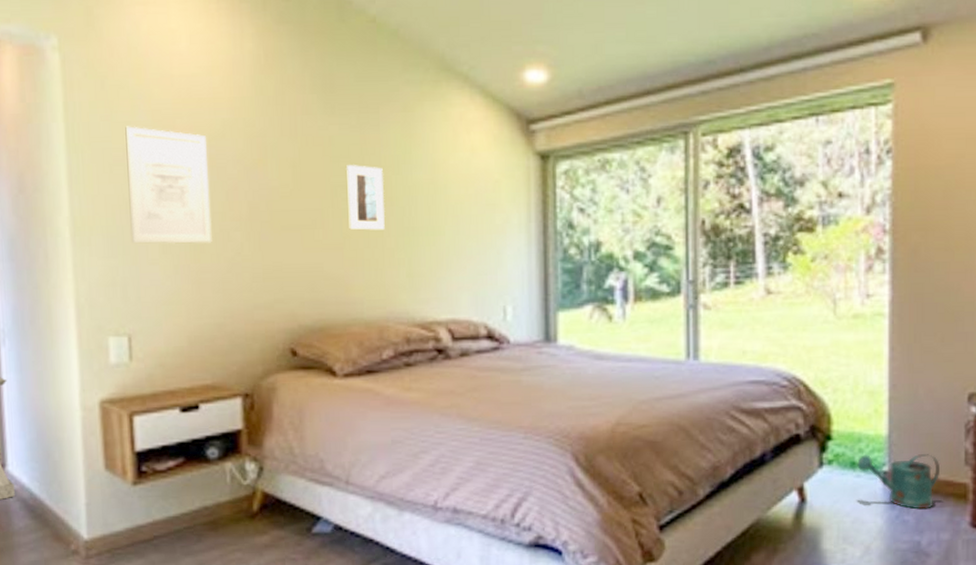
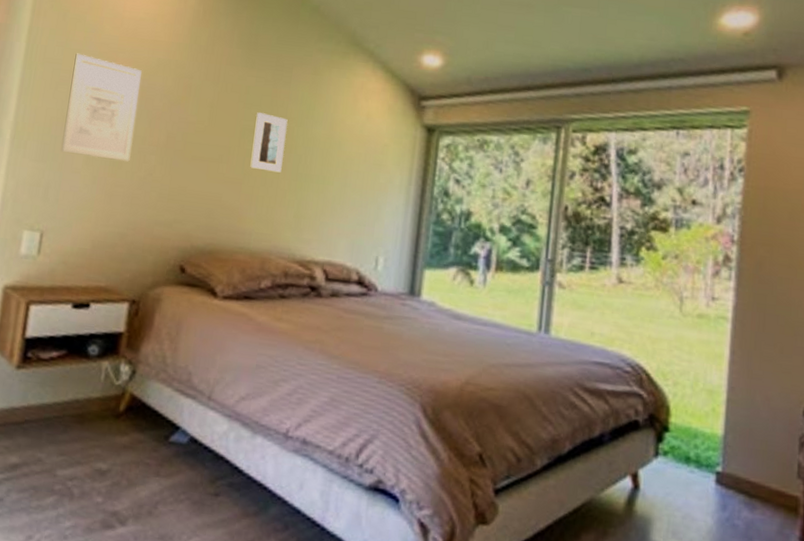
watering can: present [857,454,941,510] -> none [691,451,773,517]

